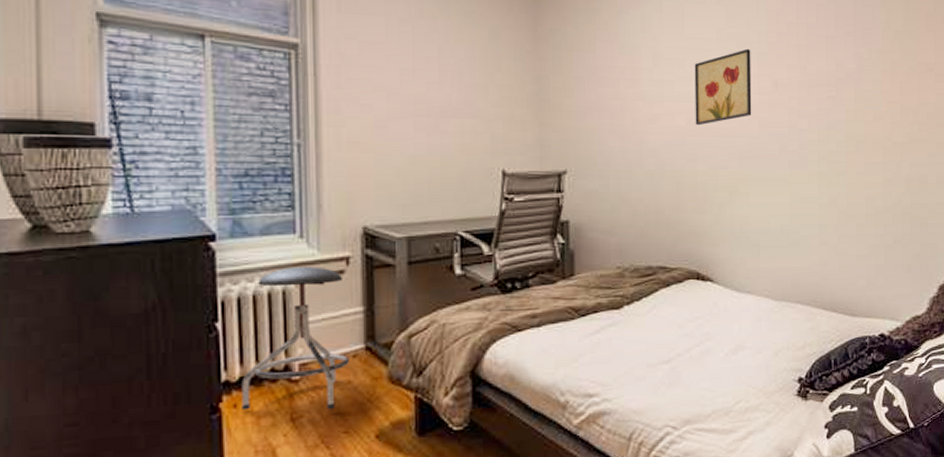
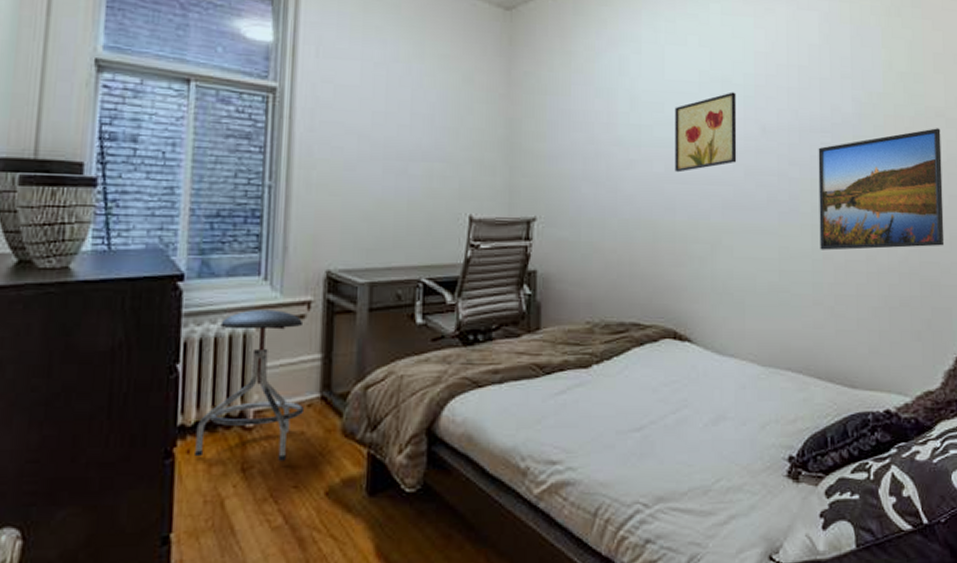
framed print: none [824,82,932,195] -> present [818,128,945,251]

